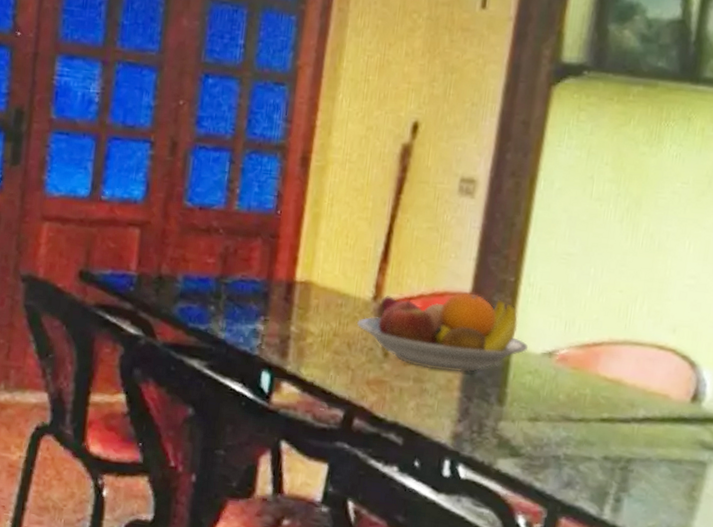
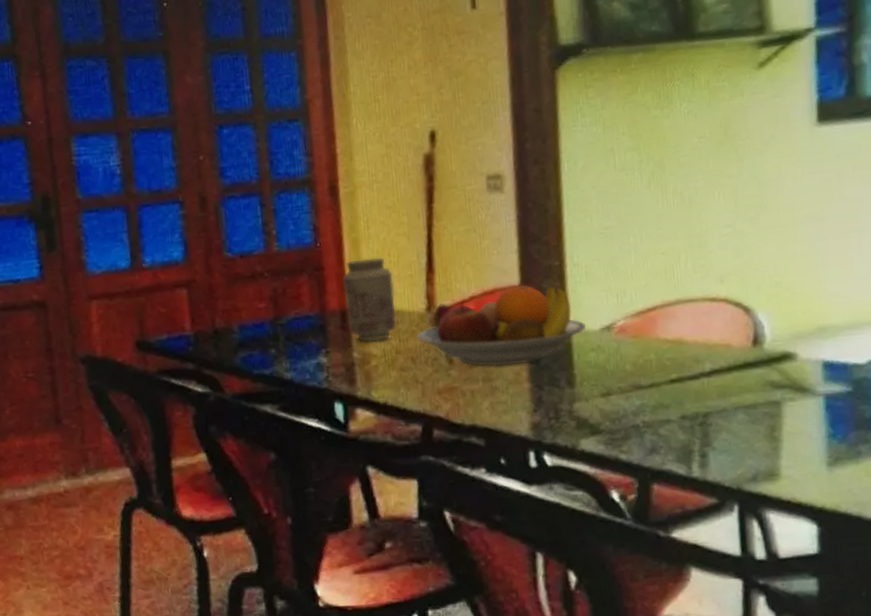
vase: none [291,234,347,320] -> present [342,257,397,342]

